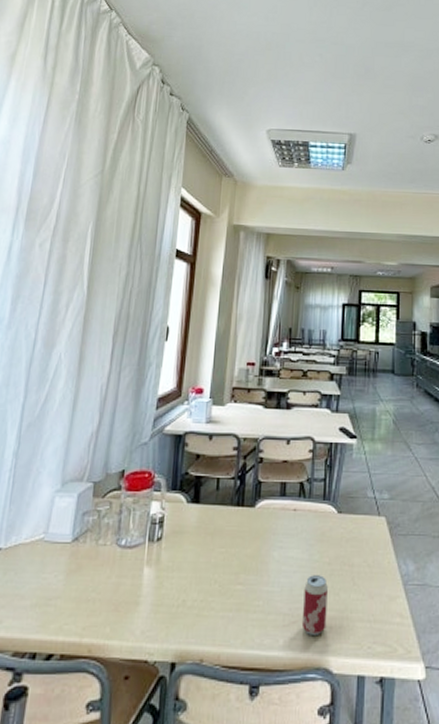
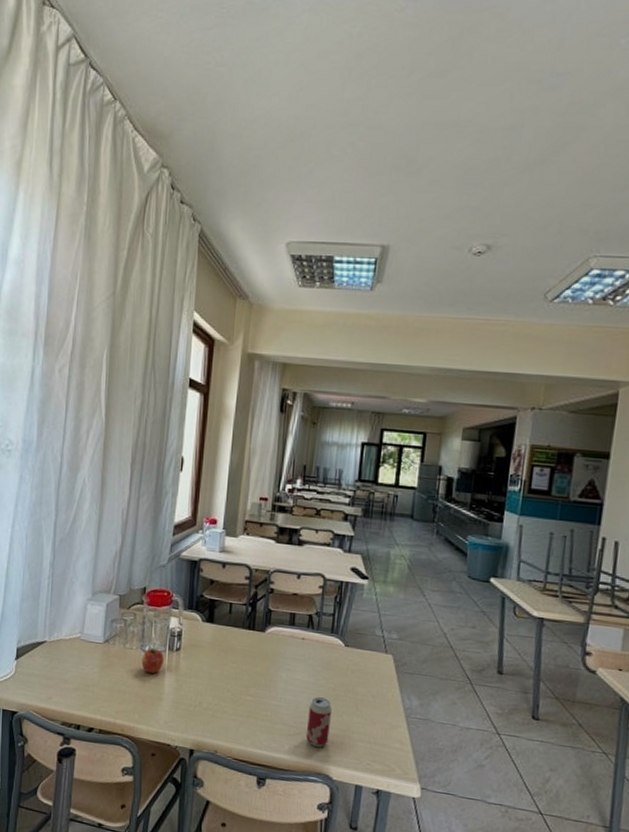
apple: none [116,541,143,572] -> present [141,648,164,673]

